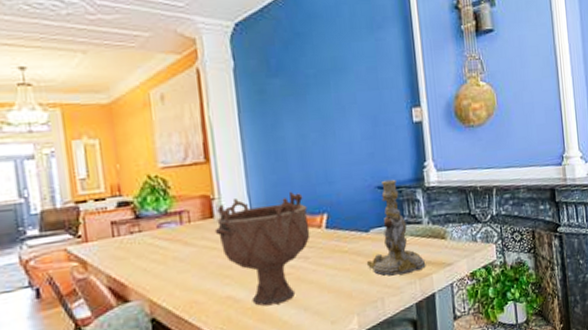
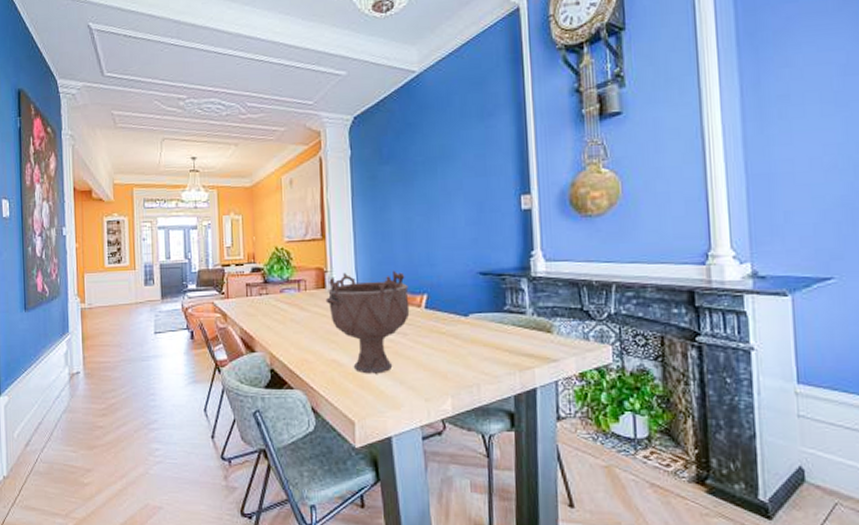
candlestick: present [366,179,425,276] -> none [463,266,526,363]

